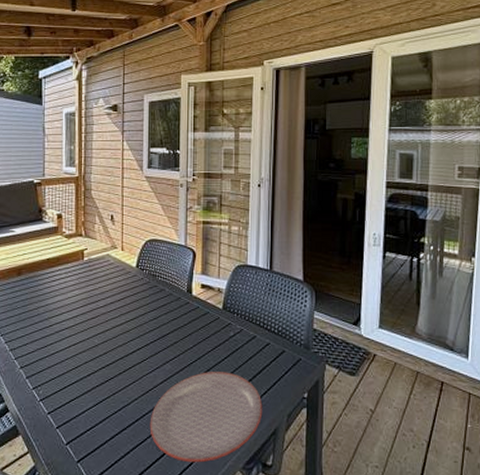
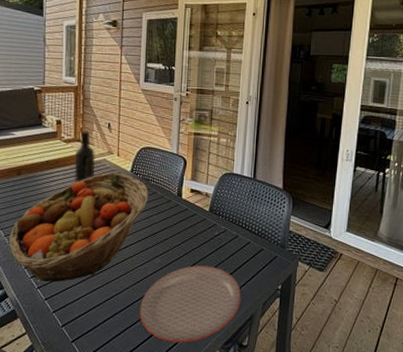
fruit basket: none [10,269,156,393] -> present [9,172,149,282]
wine bottle: none [76,223,99,282] -> present [74,130,96,183]

